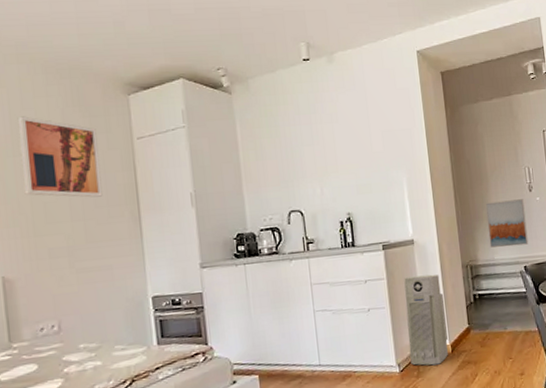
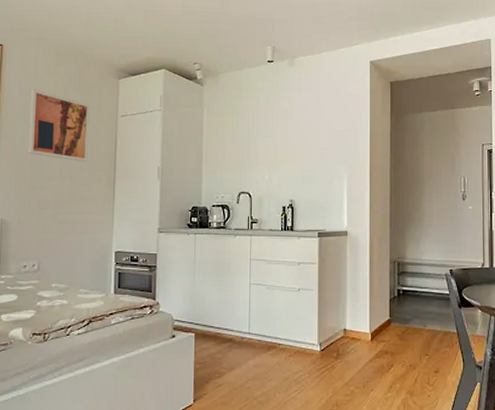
air purifier: present [404,274,448,366] -> none [331,265,370,350]
wall art: present [485,199,529,248] -> none [418,206,457,250]

